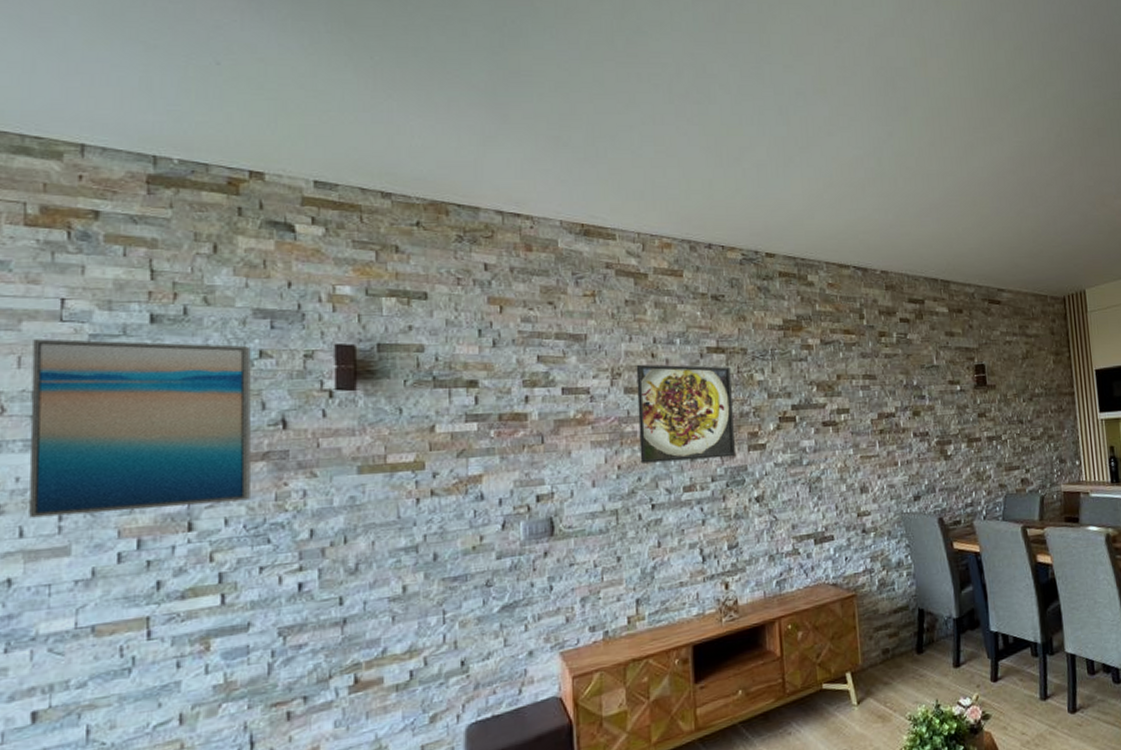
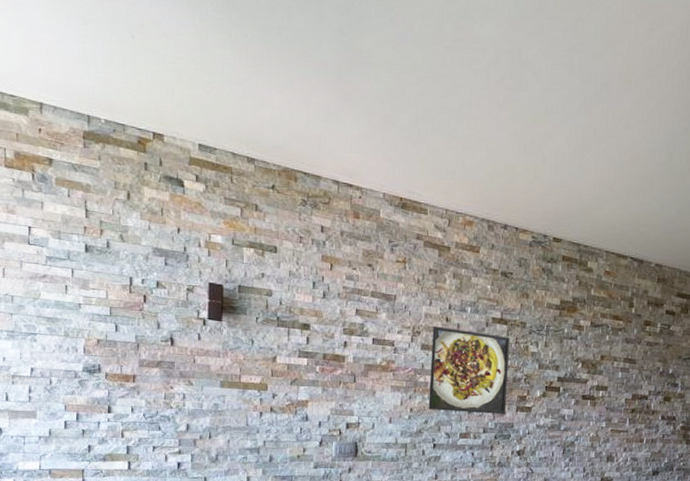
wall art: present [29,339,252,518] -> none [11,256,151,396]

